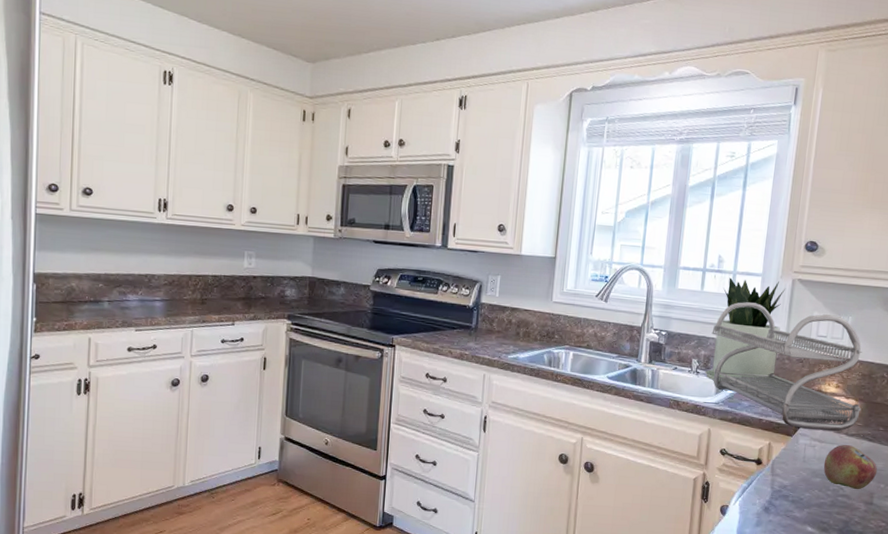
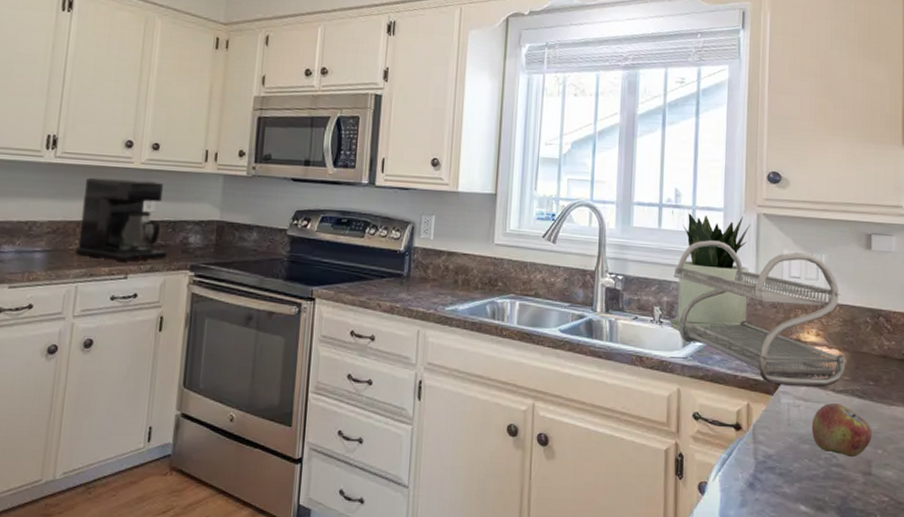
coffee maker: none [189,237,267,311] -> present [75,177,167,262]

